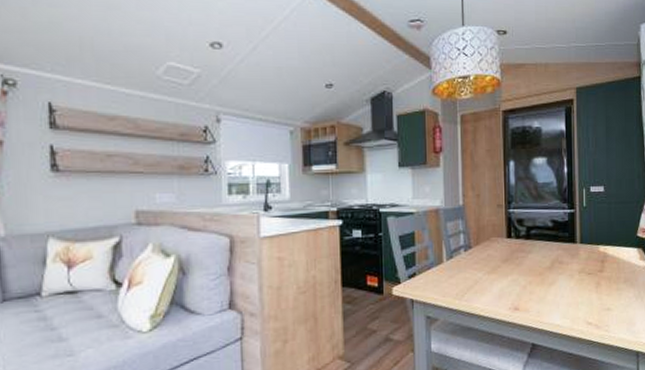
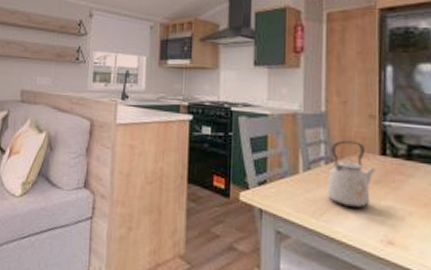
kettle: none [466,228,504,285] -> present [326,140,376,208]

